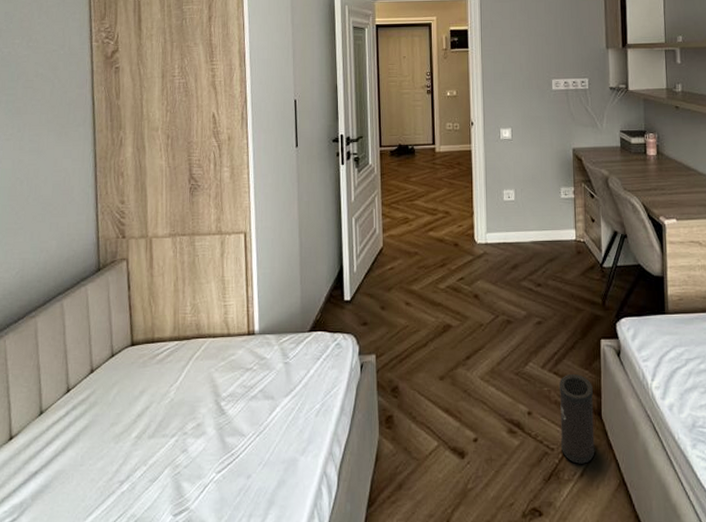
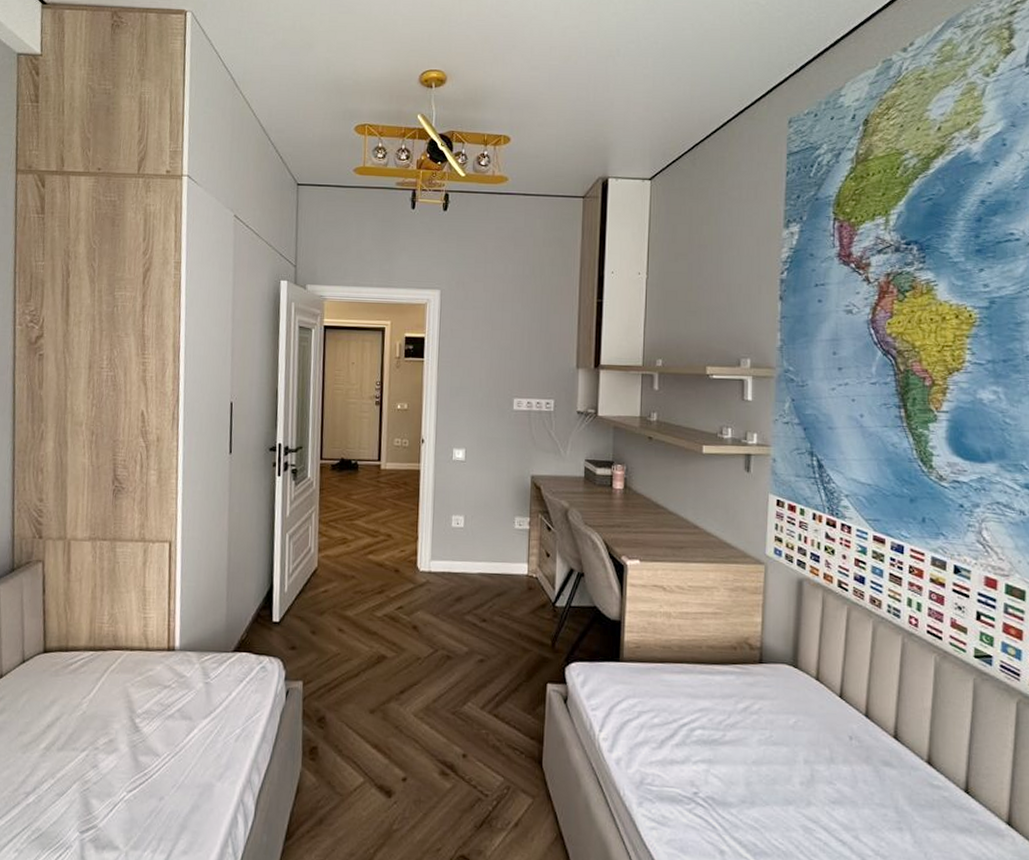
speaker: present [559,373,595,464] -> none [495,717,535,813]

